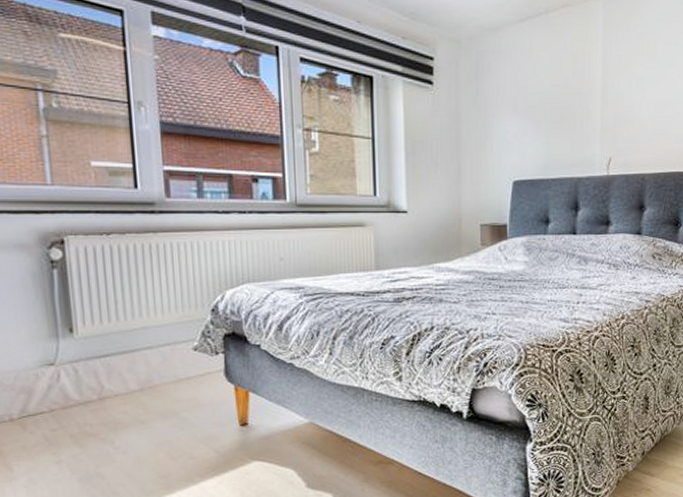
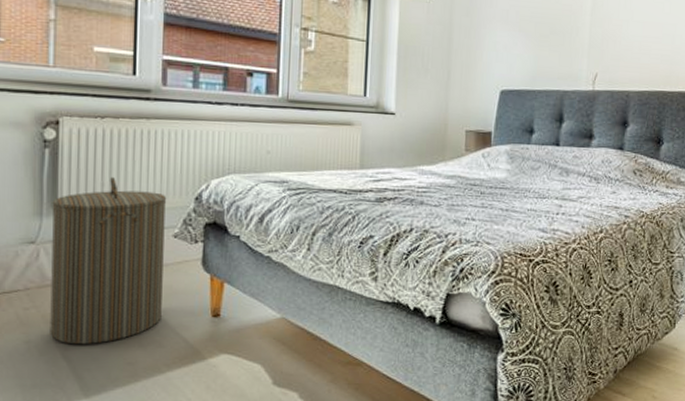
laundry hamper: none [66,294,190,462] -> present [50,177,167,345]

